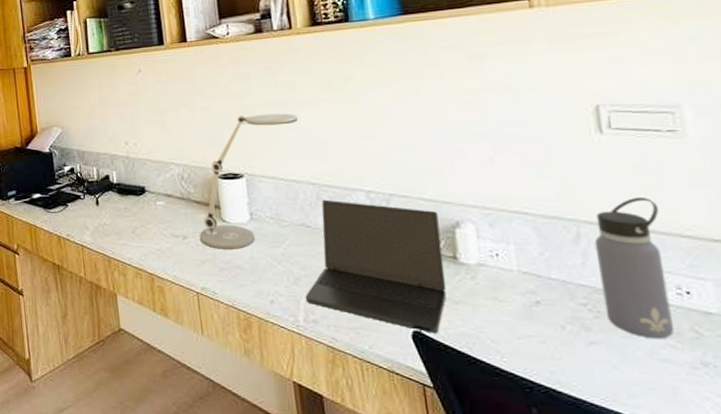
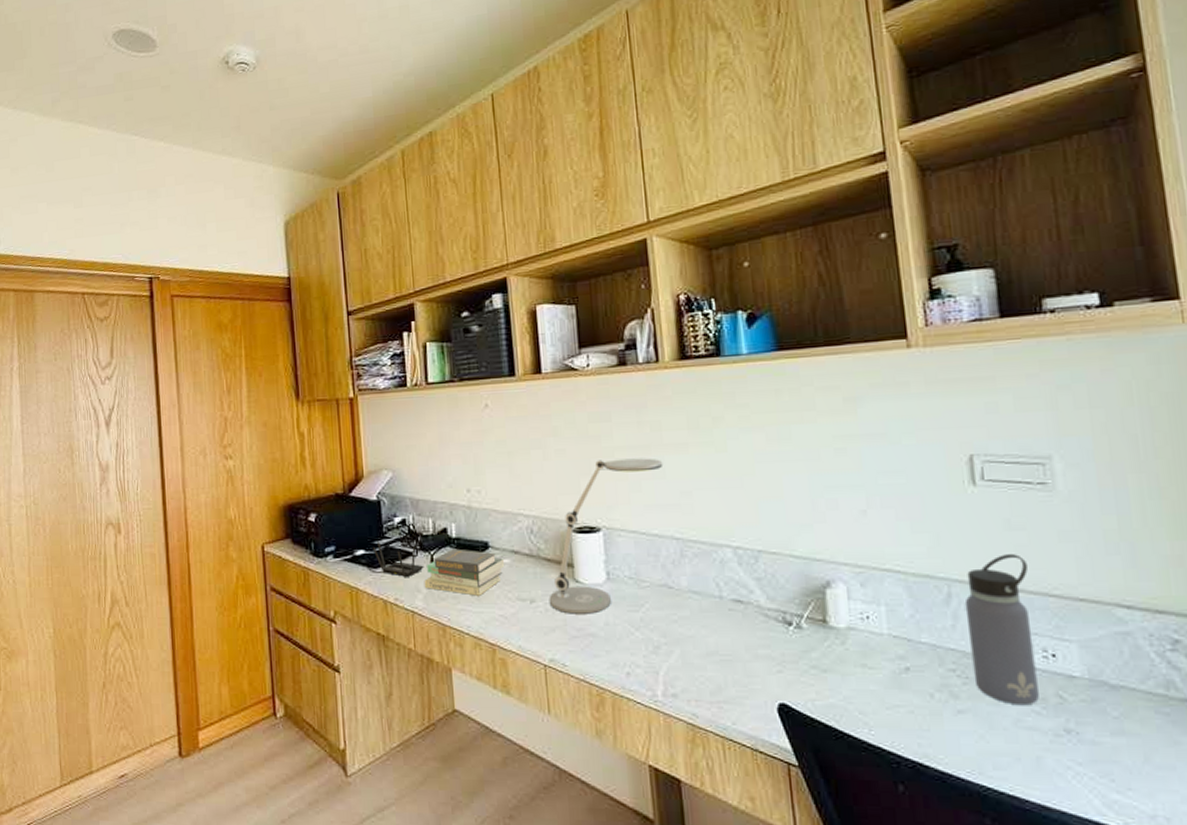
wifi router: none [47,186,91,216] -> present [372,541,424,577]
books: none [91,192,160,233] -> present [424,548,505,596]
laptop: present [305,199,447,334] -> none [664,556,815,706]

